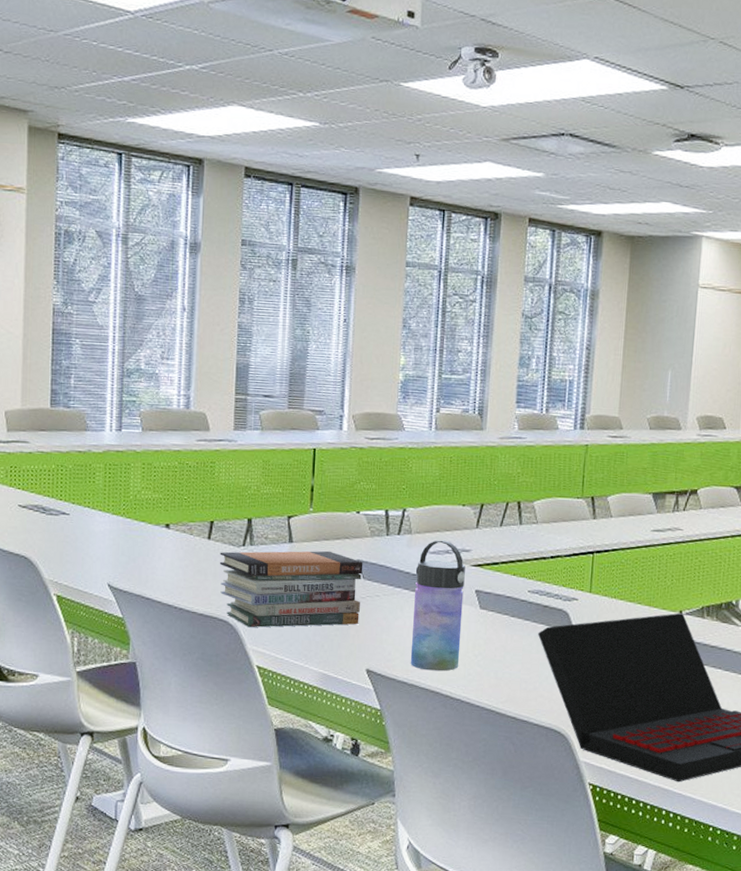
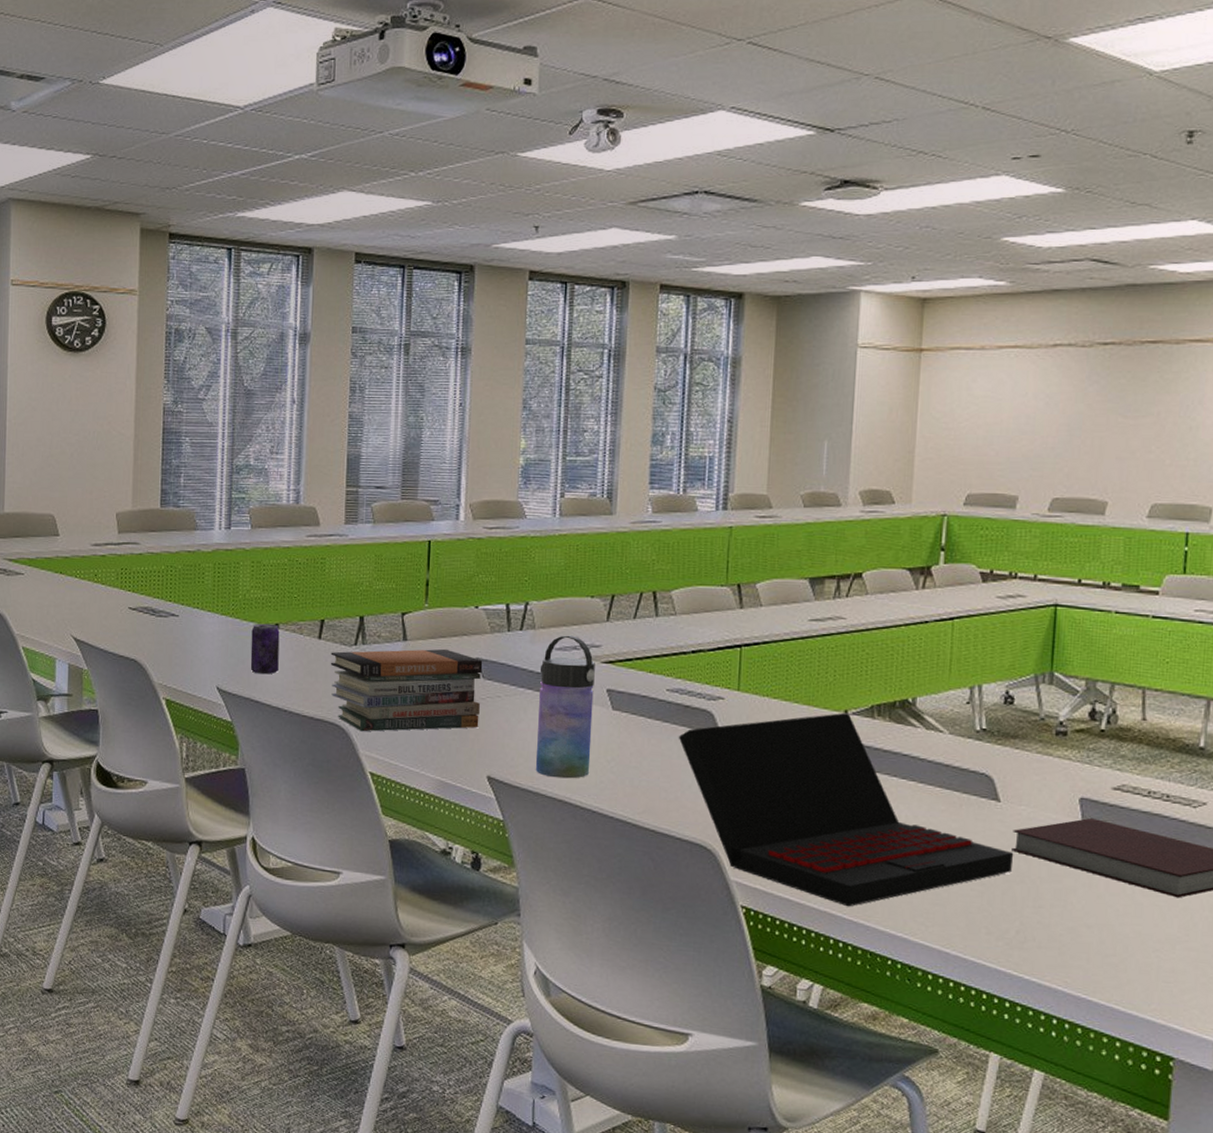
beverage can: none [141,523,170,573] -> present [250,623,280,675]

